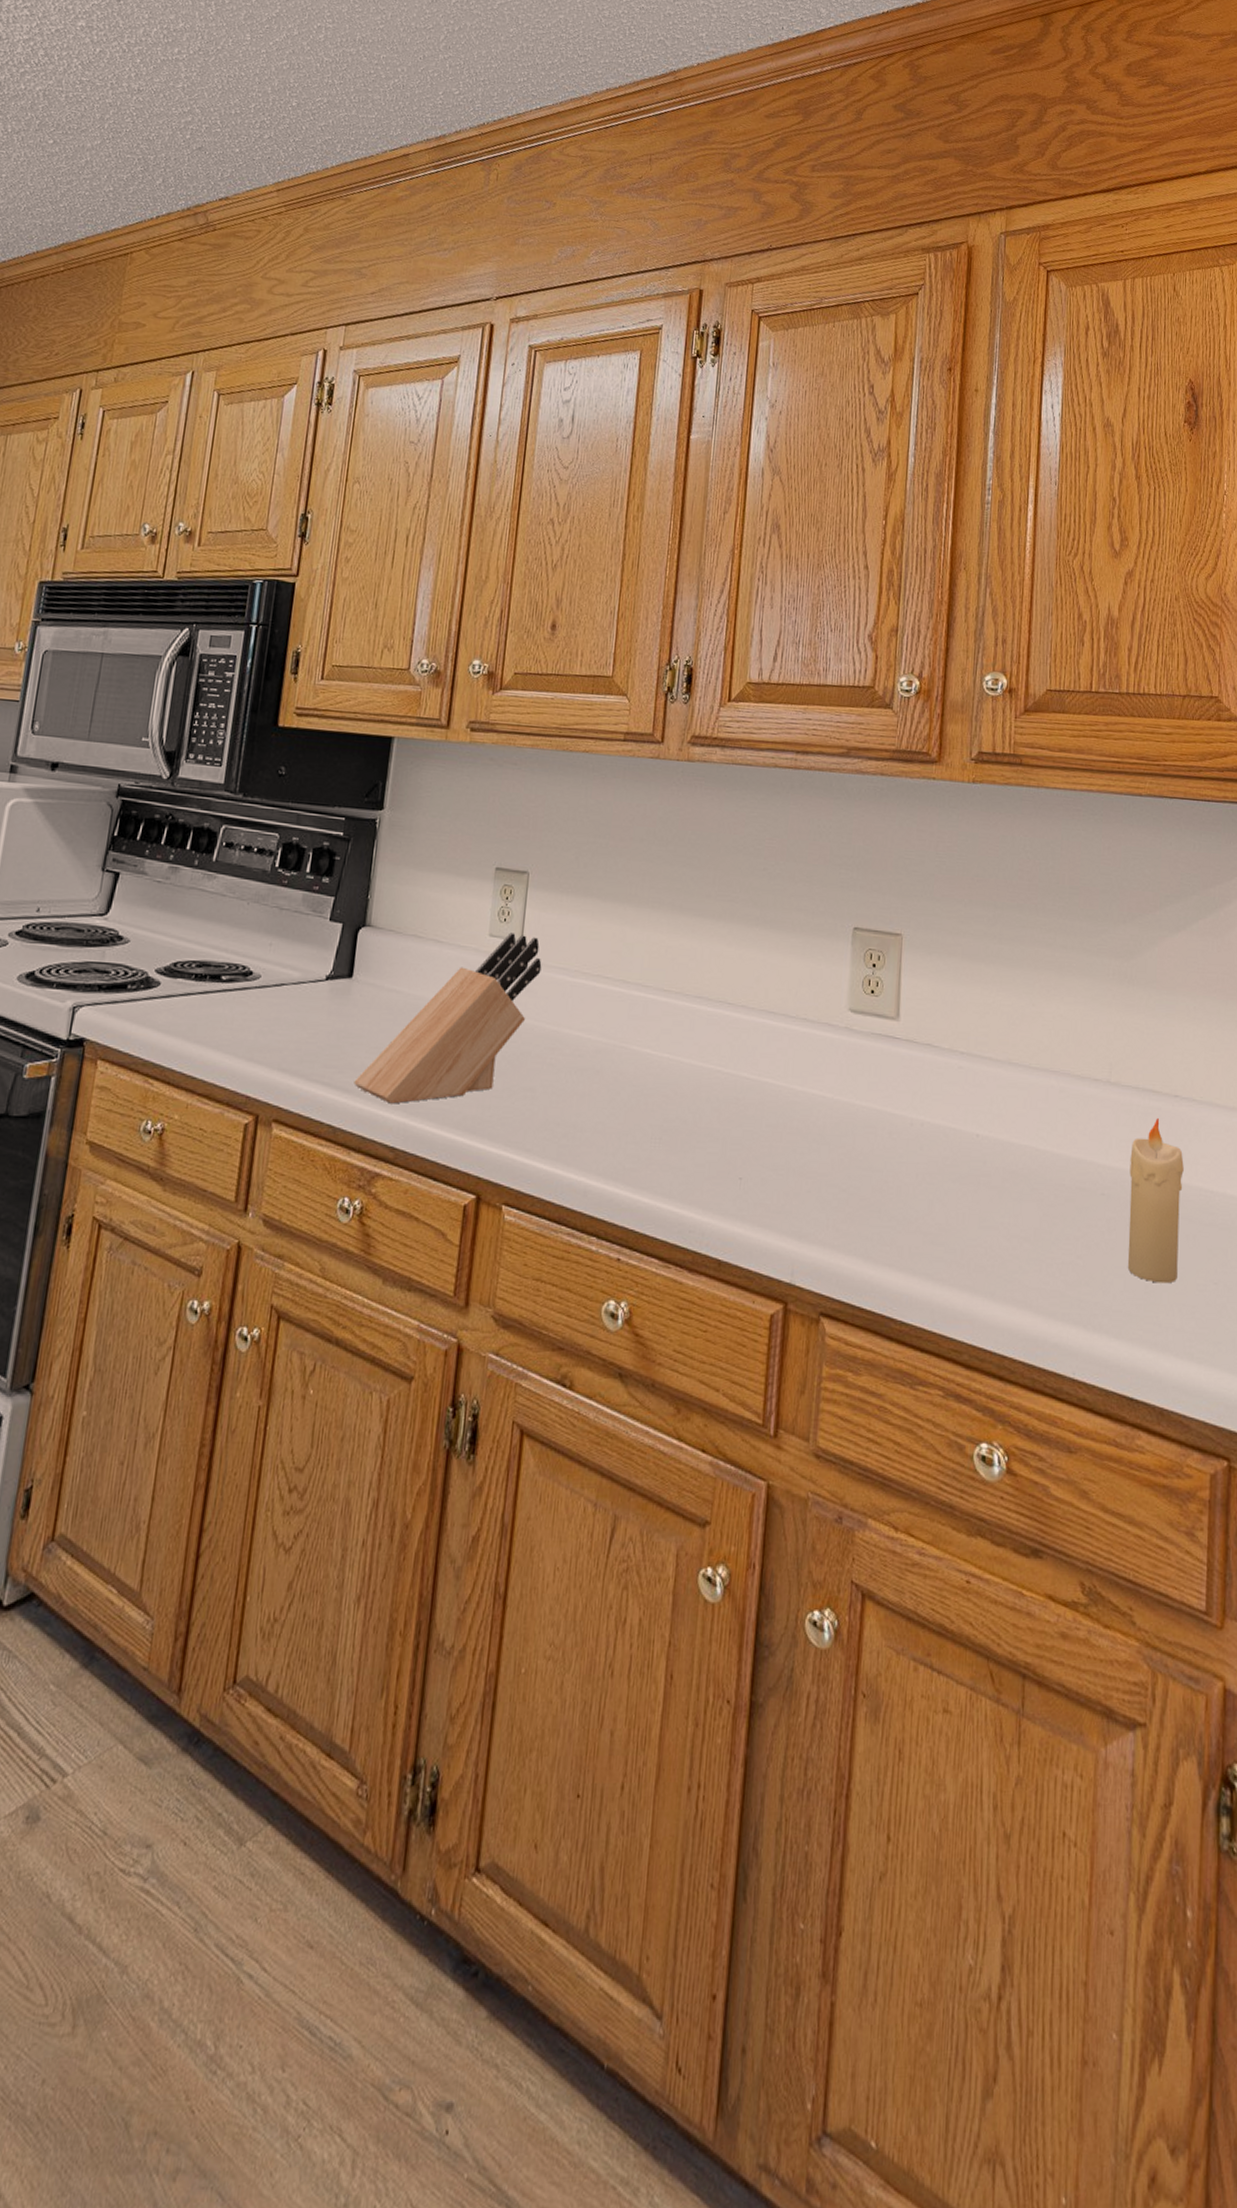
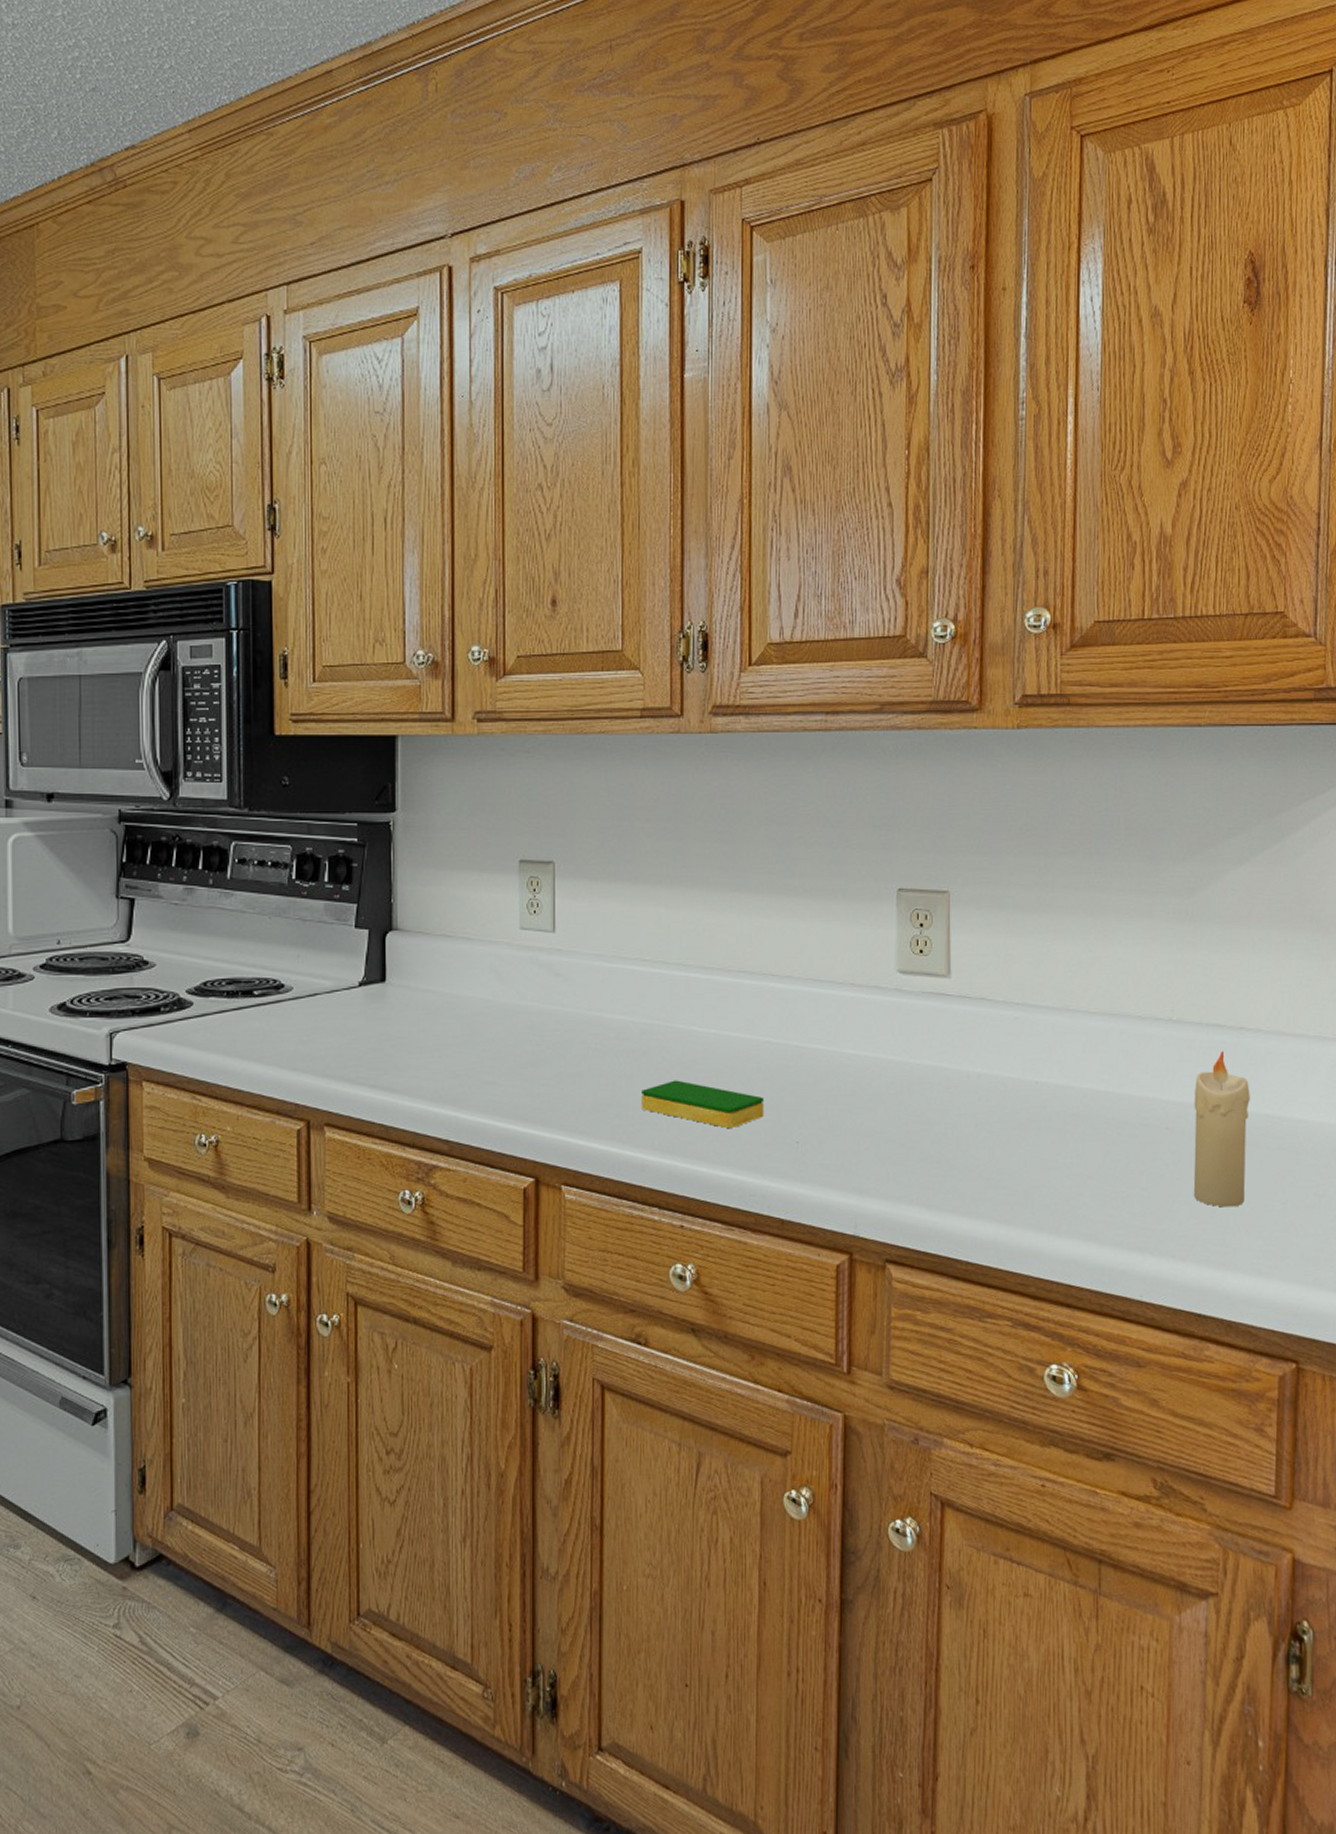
knife block: present [354,932,542,1104] -> none [400,924,577,1100]
dish sponge: none [589,1103,711,1159] -> present [642,1080,765,1129]

